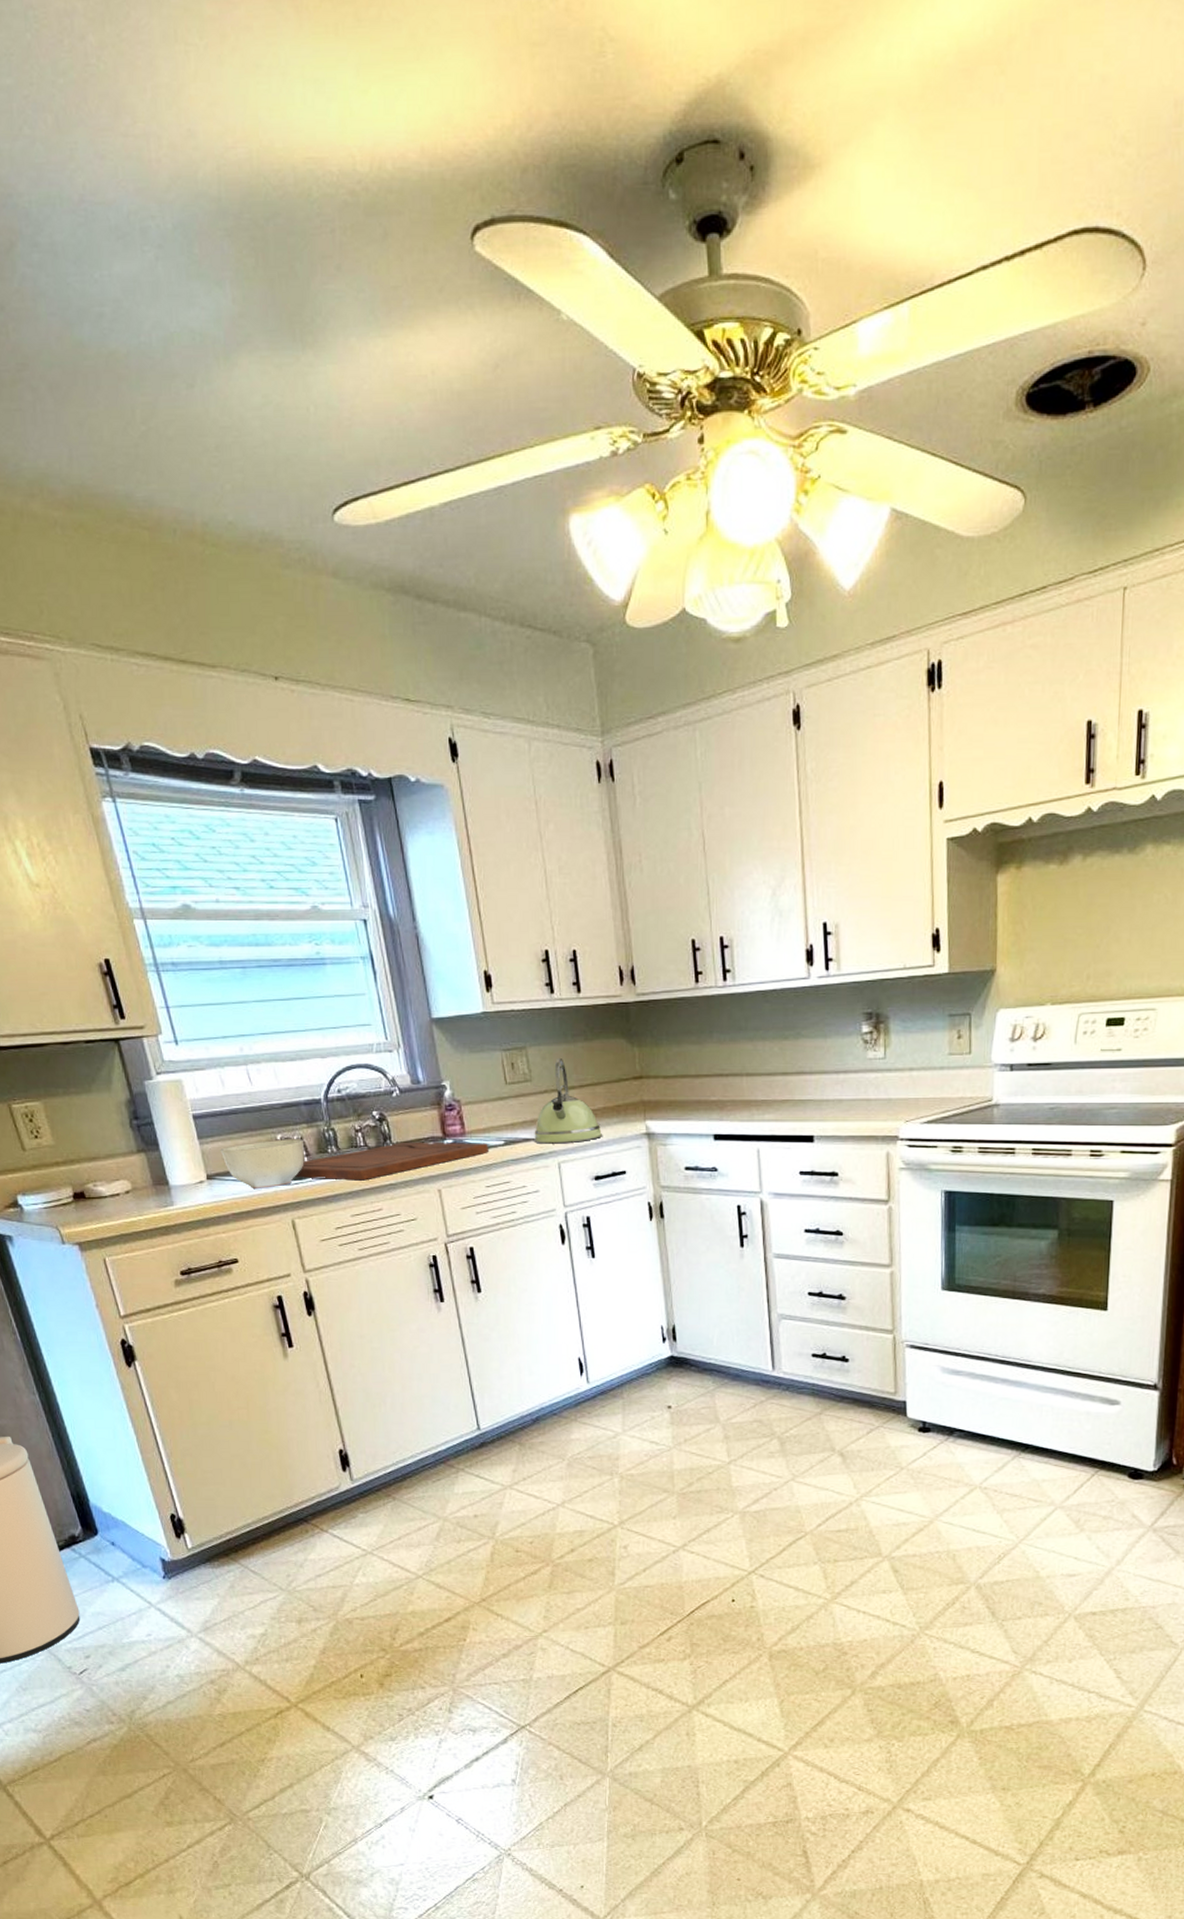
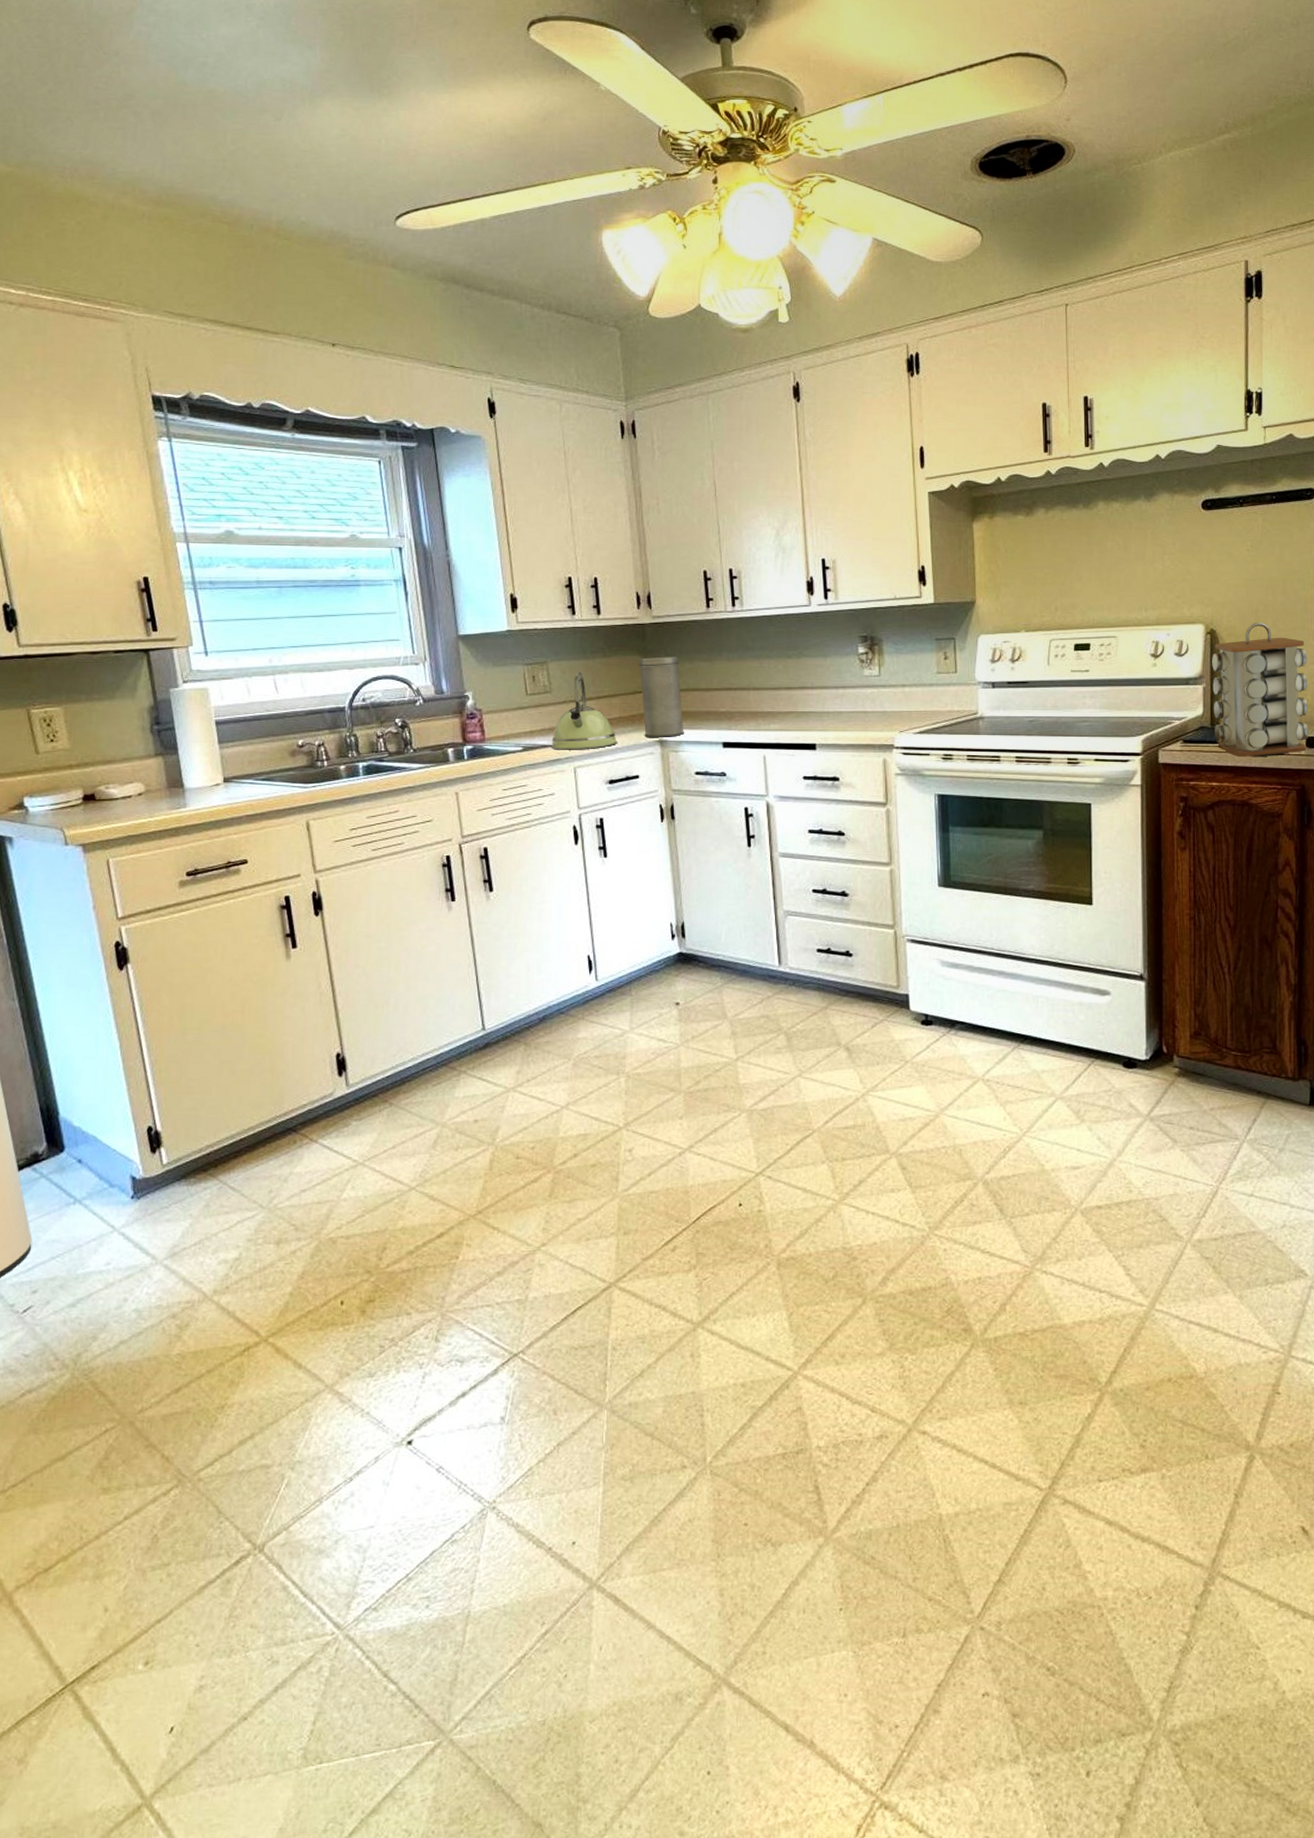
bowl: present [220,1139,304,1188] -> none [239,744,325,791]
cutting board: present [294,1141,489,1181] -> none [312,747,507,784]
canister: none [623,1039,673,1129] -> present [639,656,684,737]

